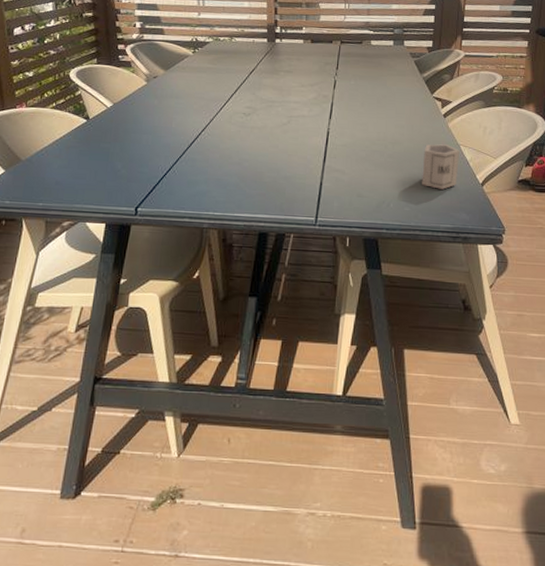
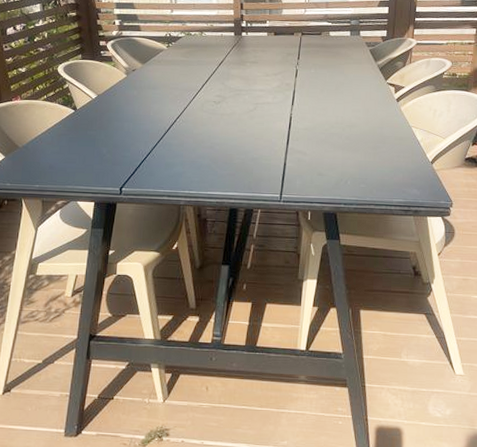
cup: present [422,144,460,190] -> none [376,126,412,168]

